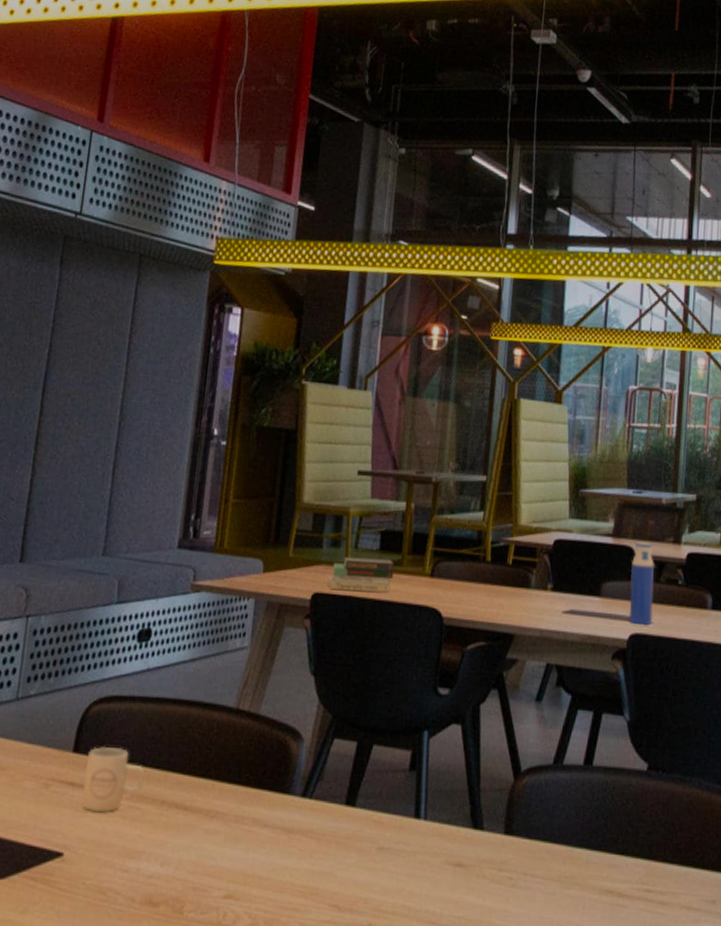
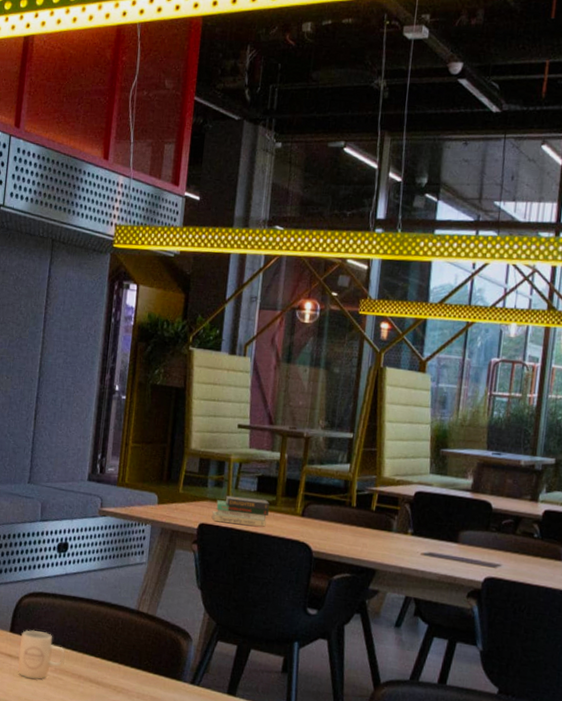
water bottle: present [629,541,654,625] -> none [485,497,511,571]

